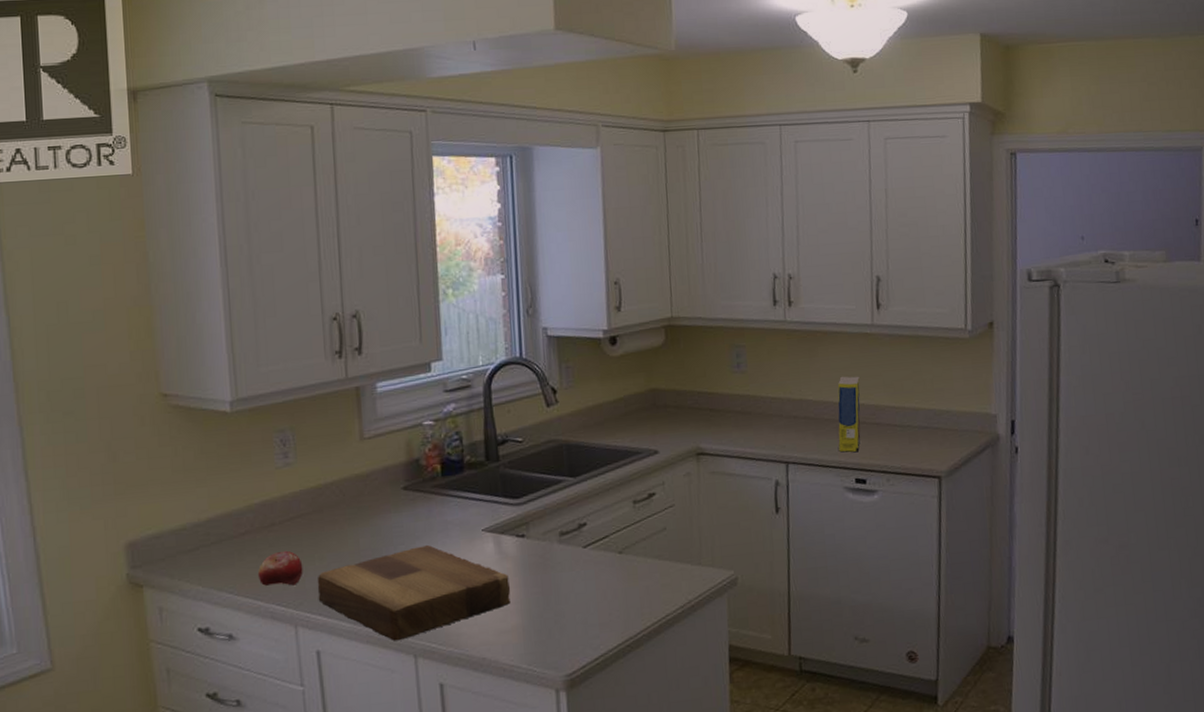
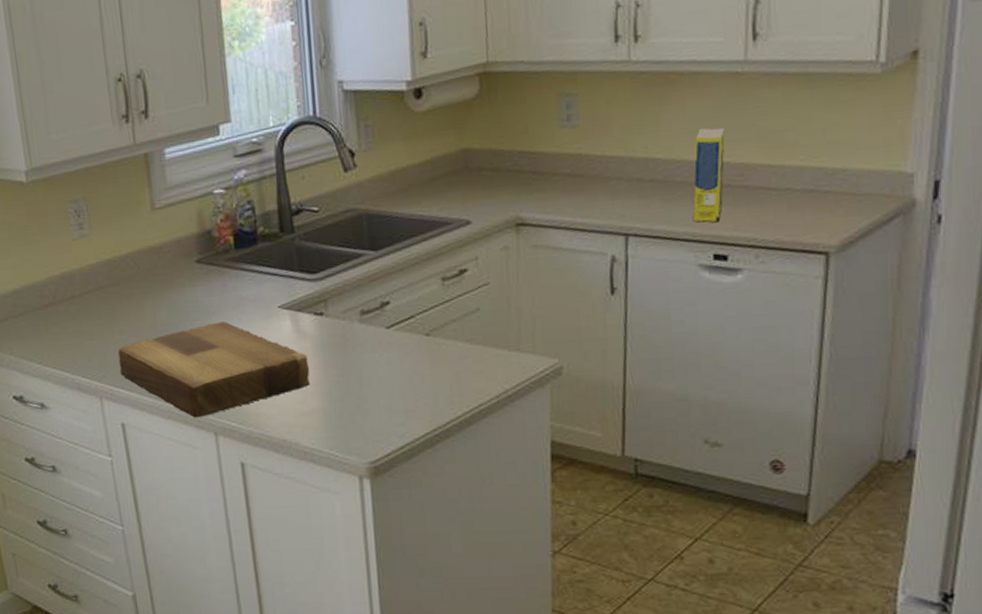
fruit: present [257,550,303,586] -> none [62,323,105,359]

